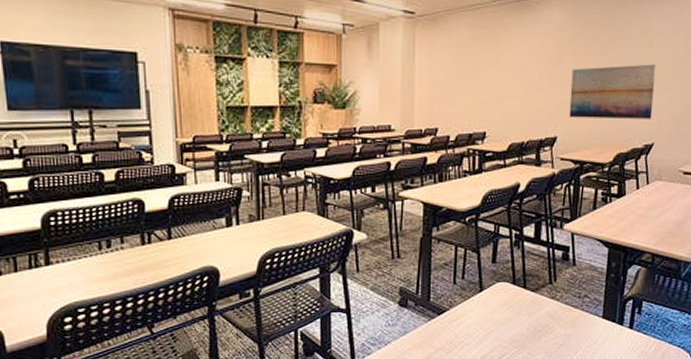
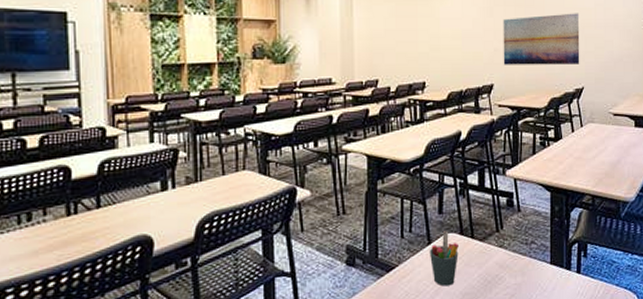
pen holder: none [480,280,510,332] -> present [429,231,459,286]

